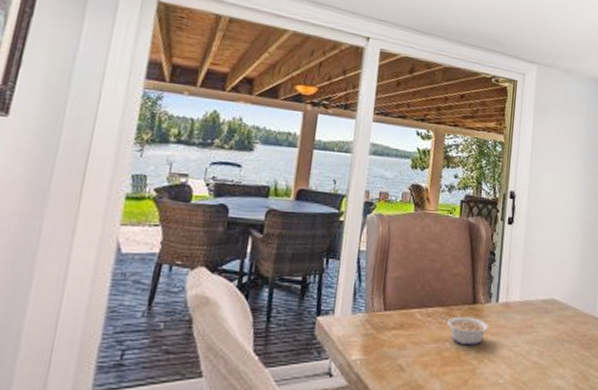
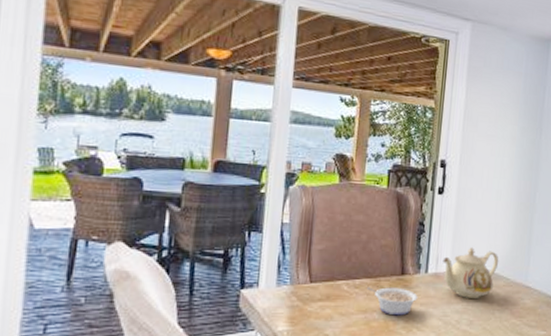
teapot: none [512,277,567,329] -> present [442,247,499,298]

